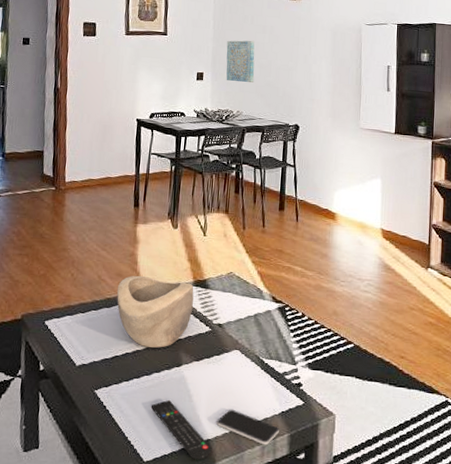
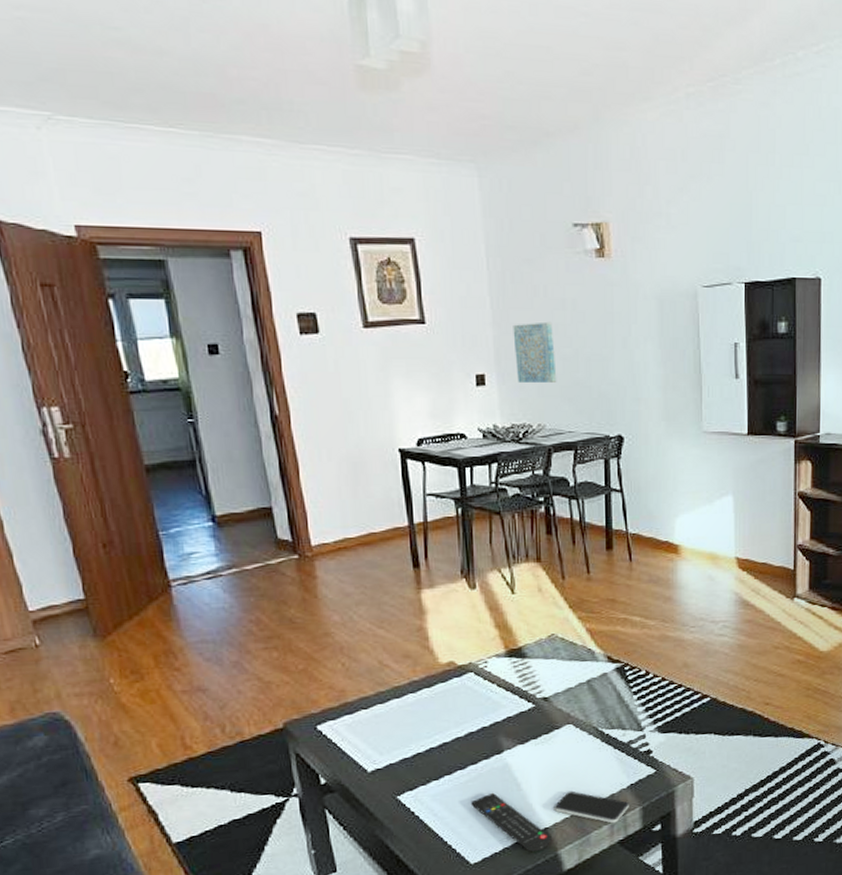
decorative bowl: present [116,275,194,348] -> none [406,653,508,738]

